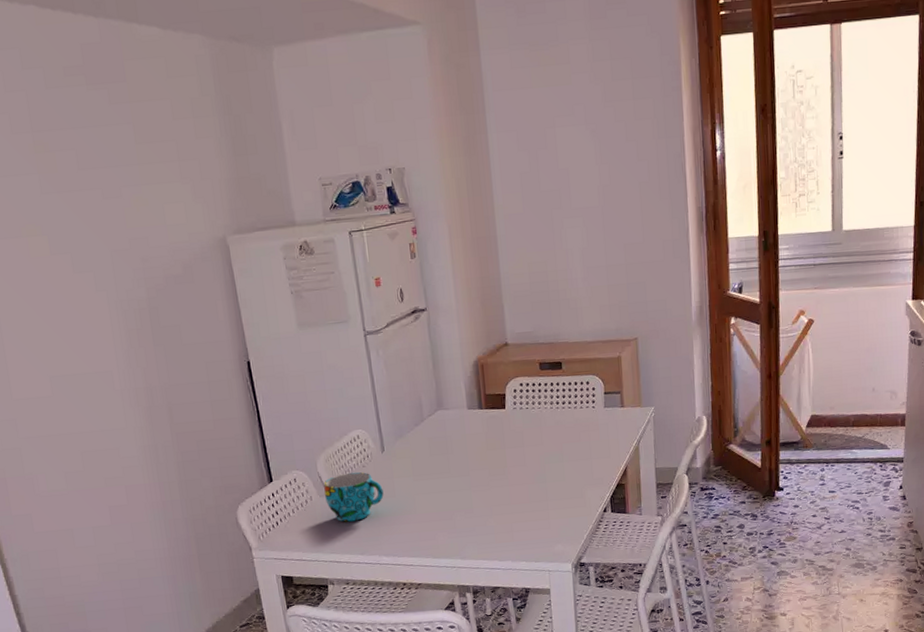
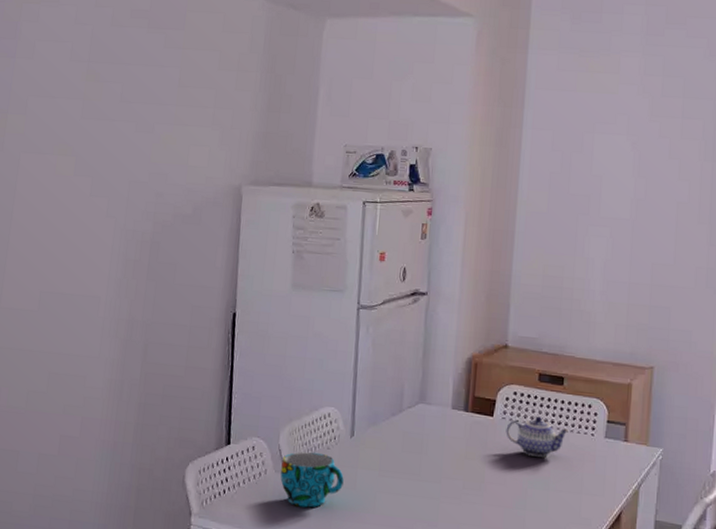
teapot: none [518,400,573,436] -> present [506,416,569,458]

